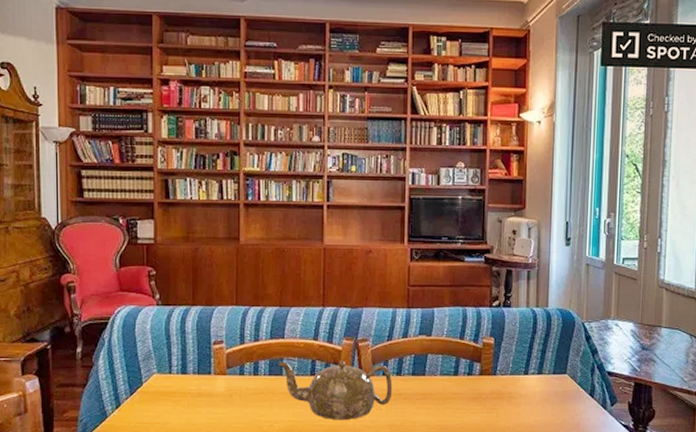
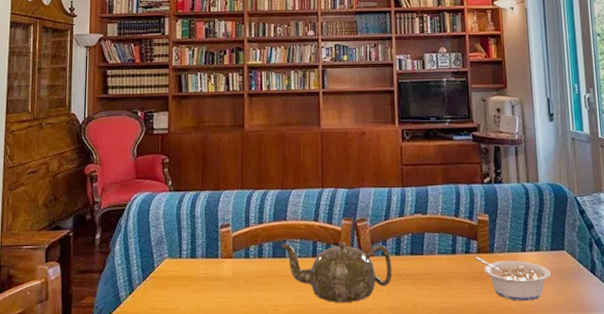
legume: none [477,378,550,421] -> present [475,256,550,301]

